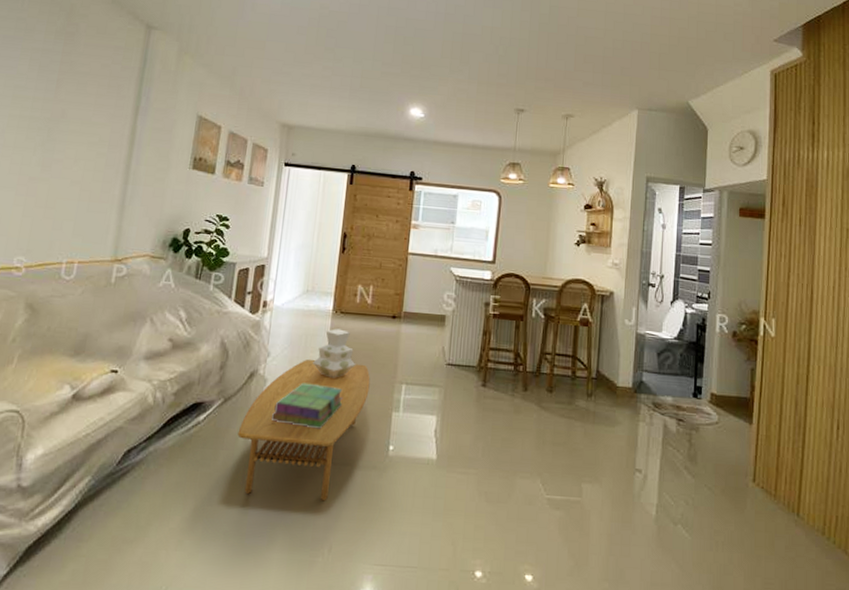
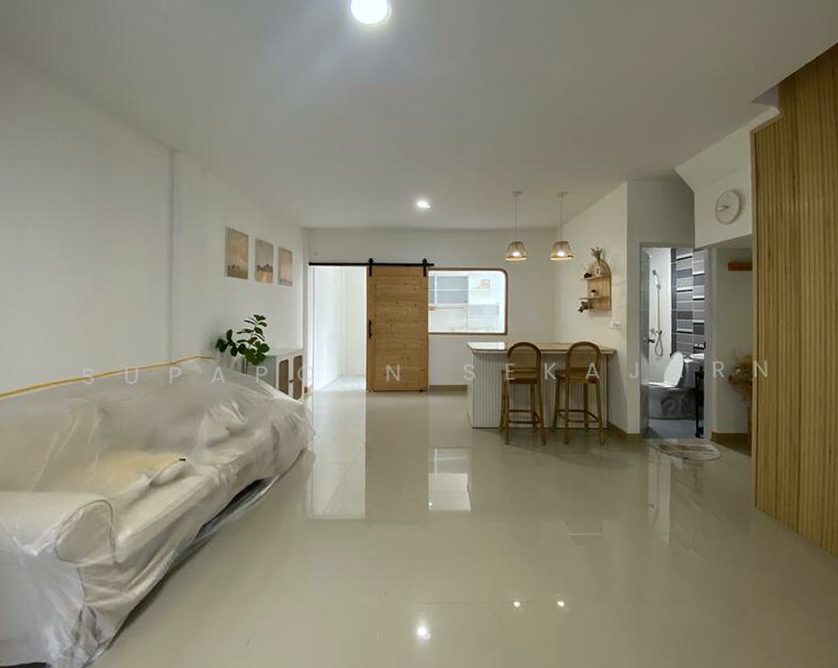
coffee table: present [237,359,370,501] -> none [295,434,406,554]
stack of books: present [272,383,343,429] -> none [324,455,384,494]
vase: present [313,328,356,378] -> none [354,405,392,449]

